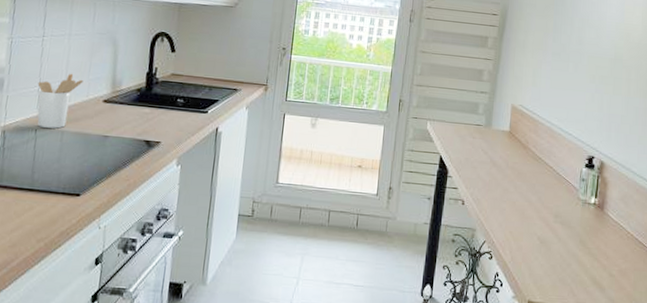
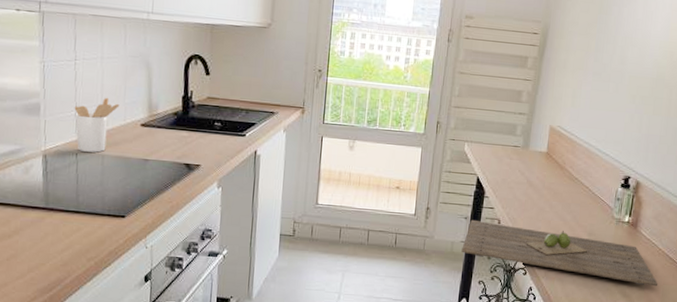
cutting board: none [425,200,629,273] -> present [461,219,658,287]

